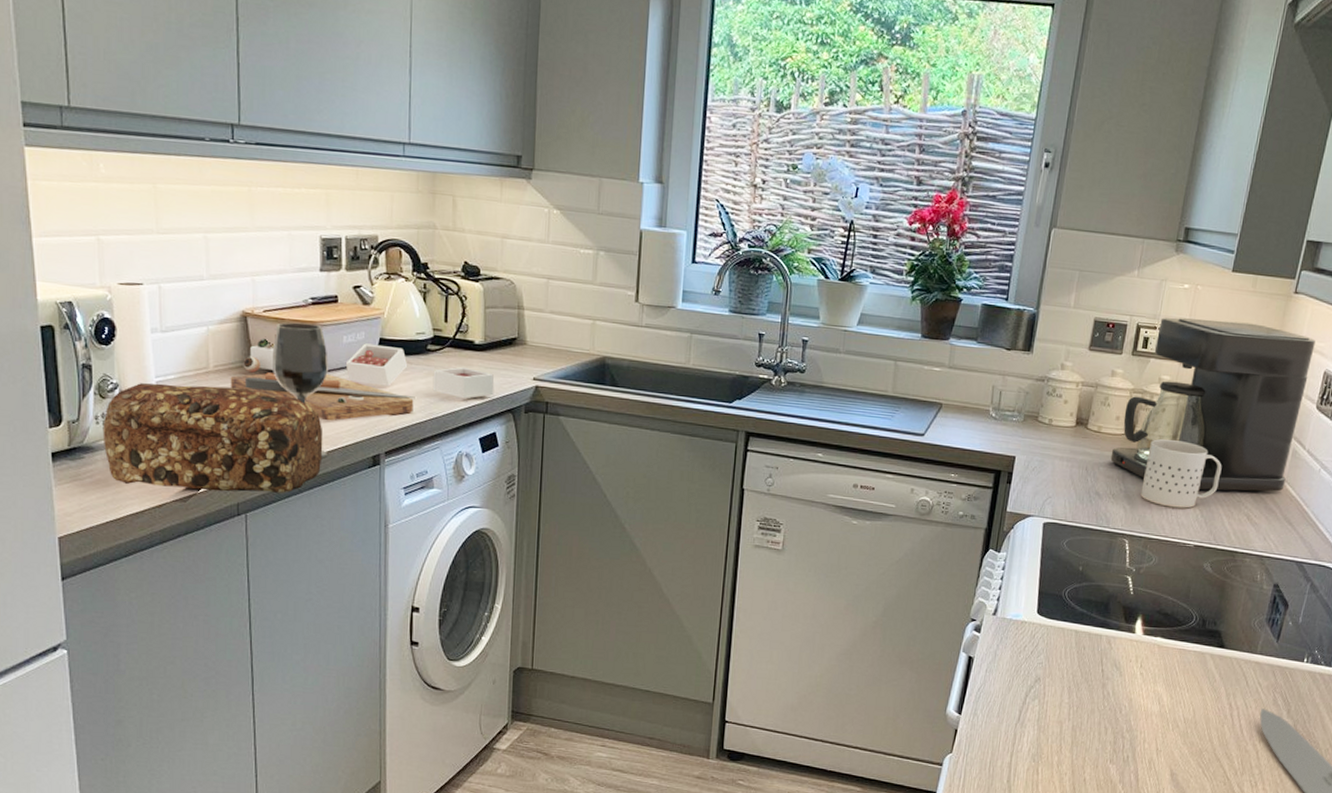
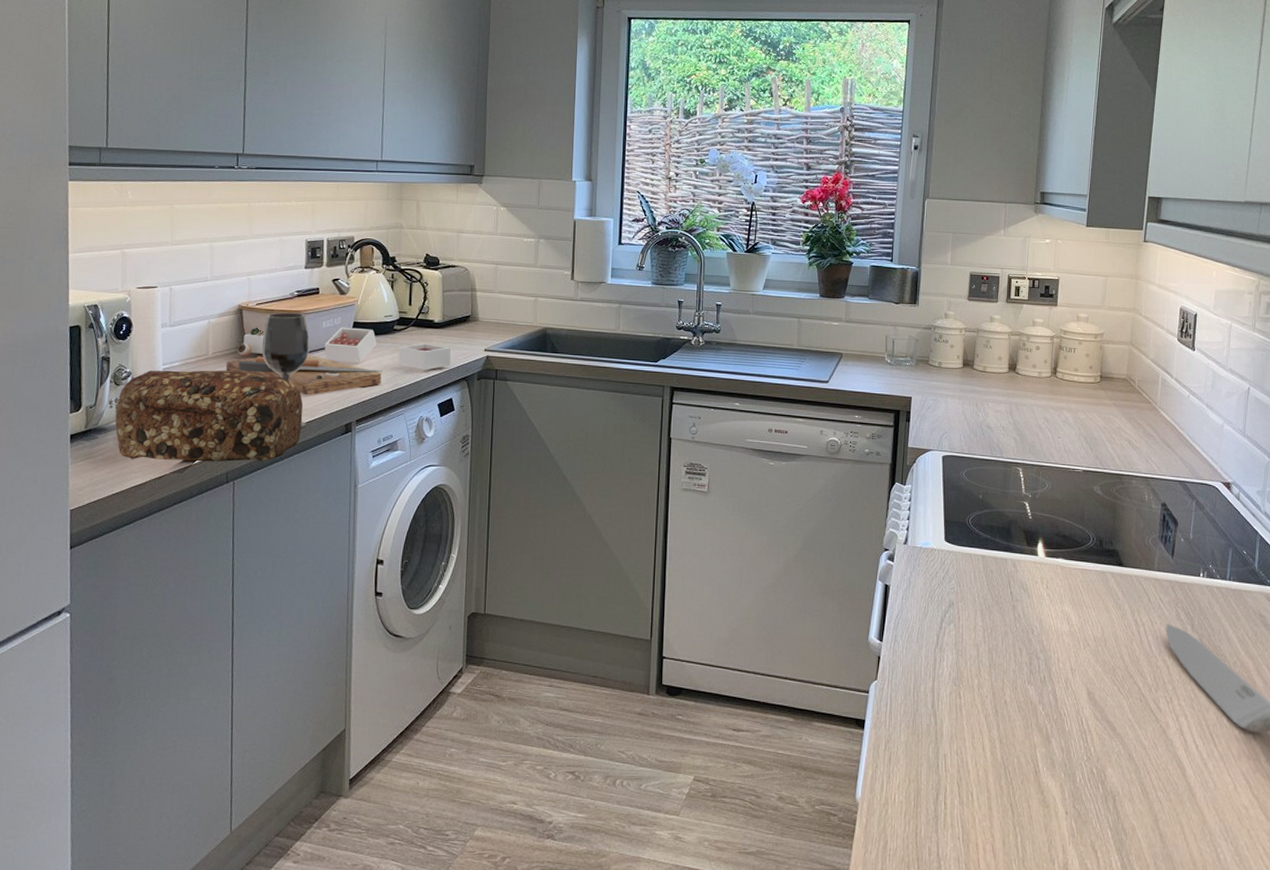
coffee maker: present [1110,318,1316,492] -> none [997,268,1168,419]
mug: present [1140,439,1222,509] -> none [1028,374,1099,437]

